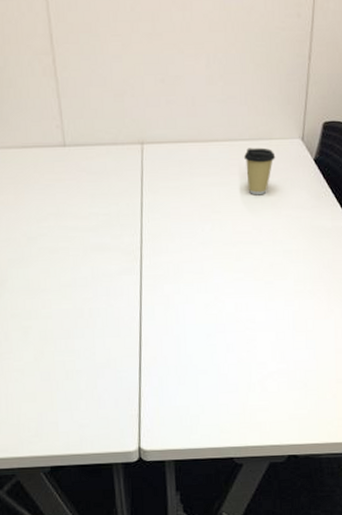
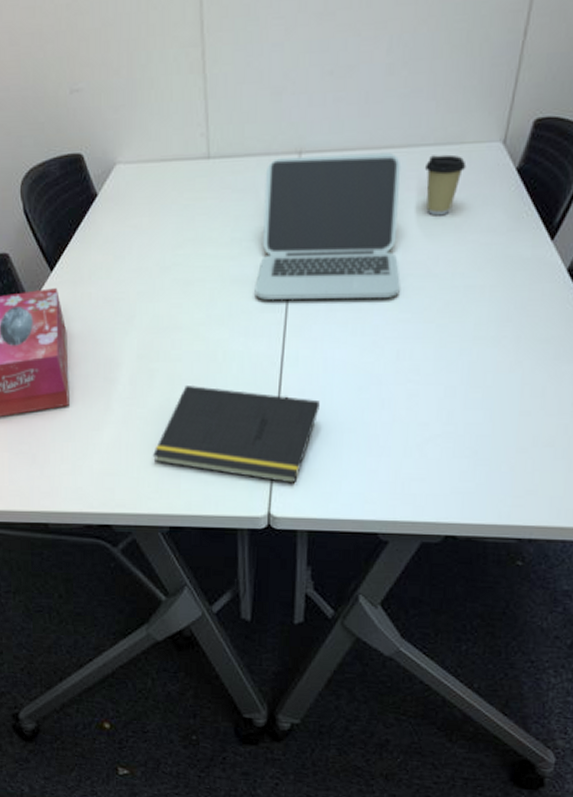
notepad: none [30,339,176,421] -> present [152,386,320,484]
laptop: none [112,144,233,264] -> present [254,152,402,300]

